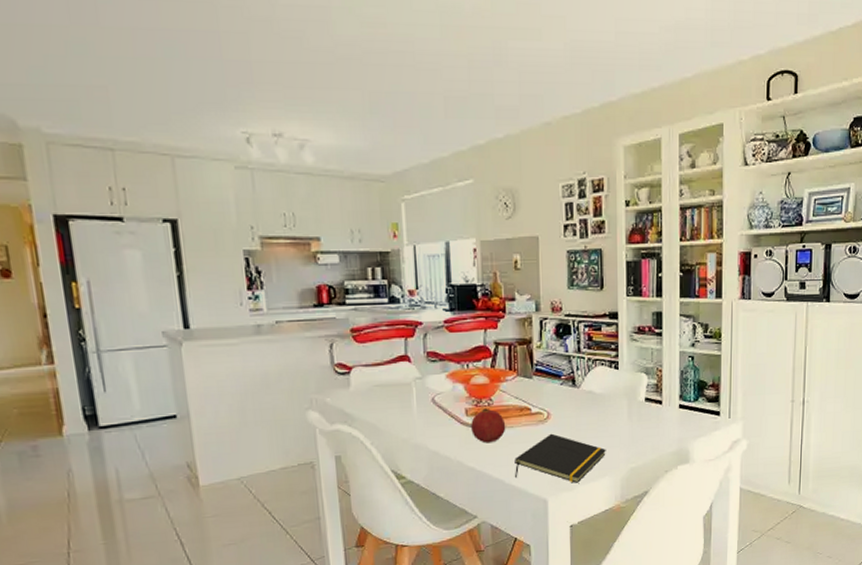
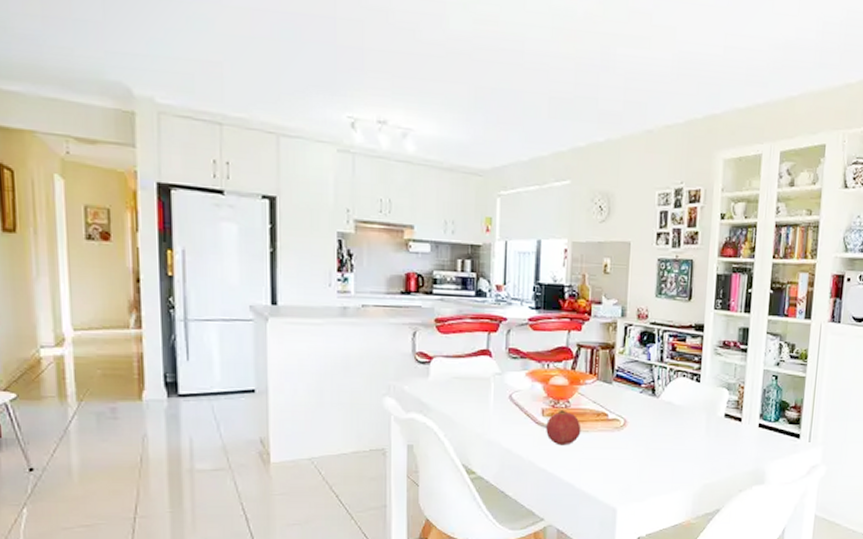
notepad: present [515,433,606,483] -> none [586,441,681,494]

